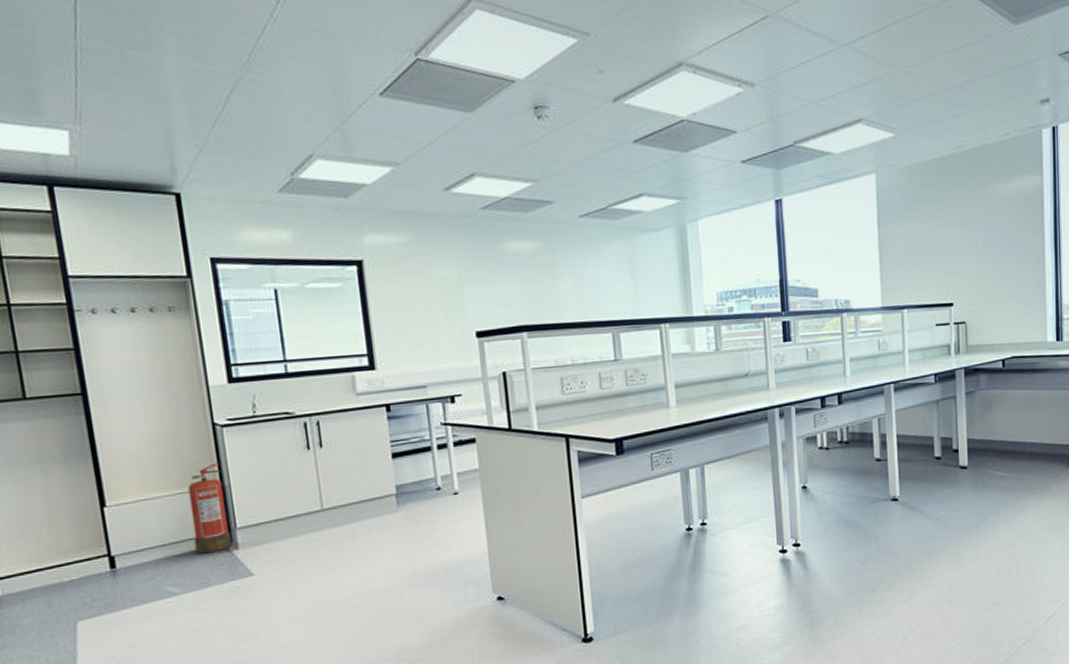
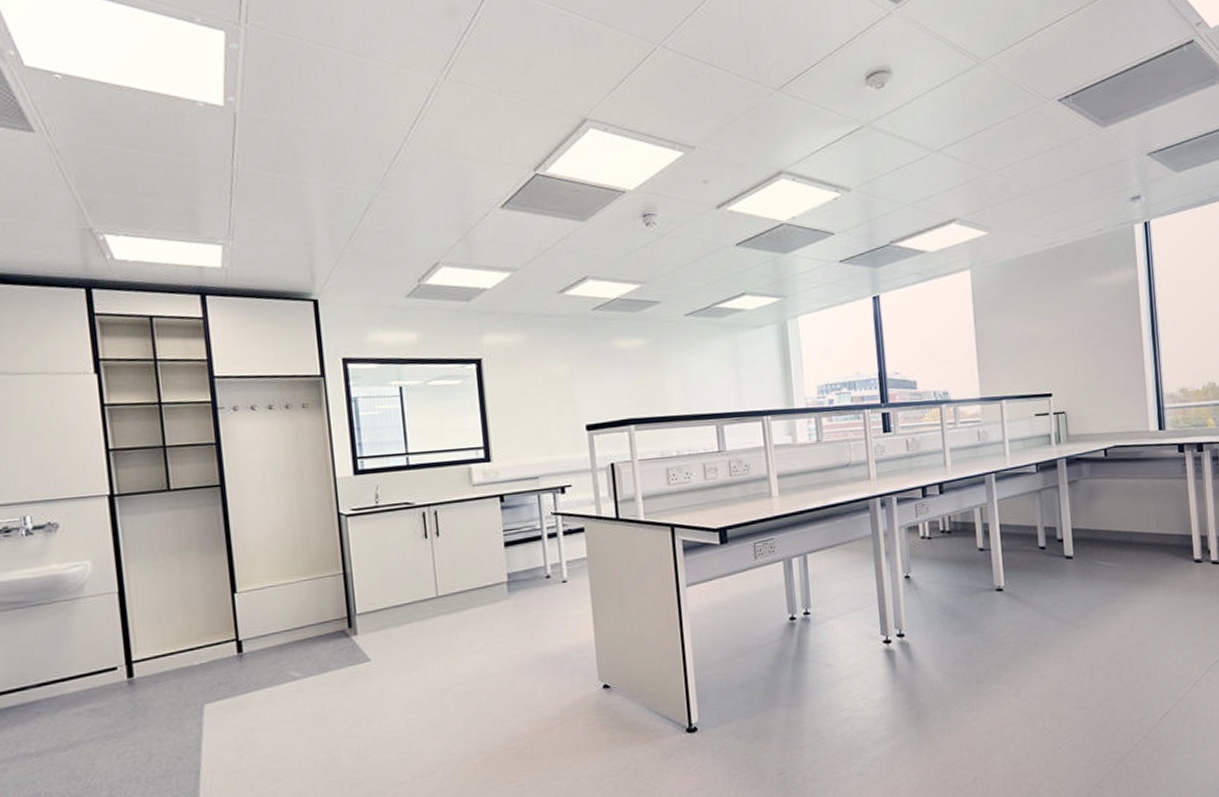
fire extinguisher: present [188,463,232,554] -> none [312,551,352,640]

